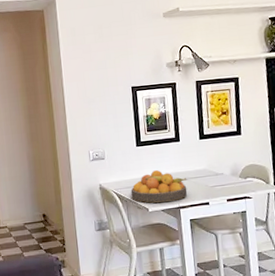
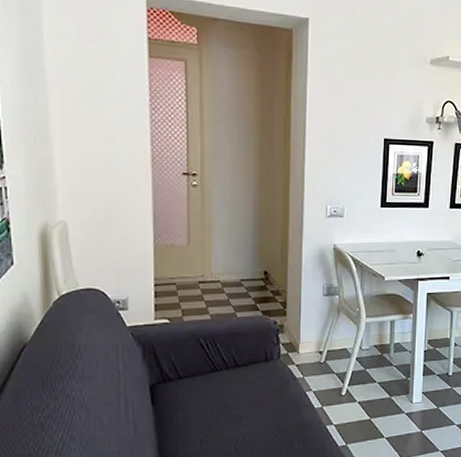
fruit bowl: present [130,170,187,203] -> none [367,236,430,272]

